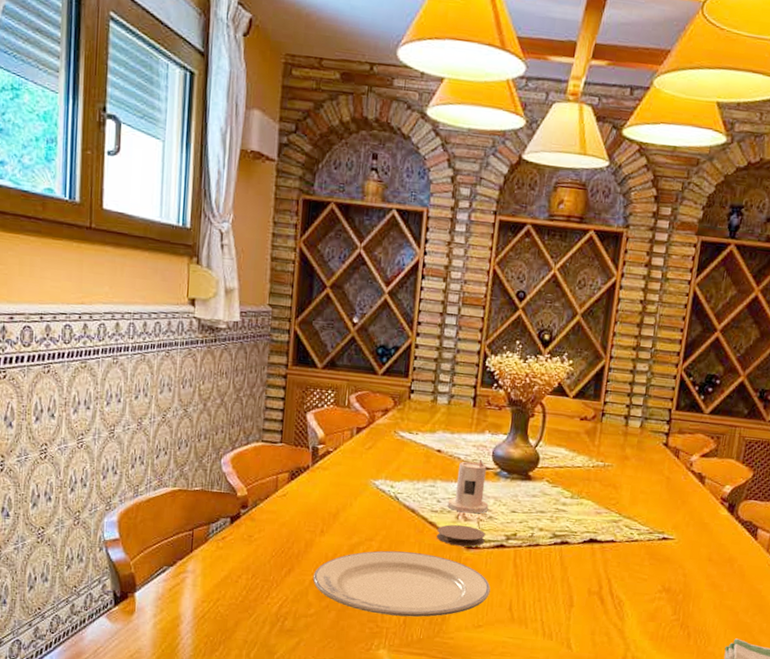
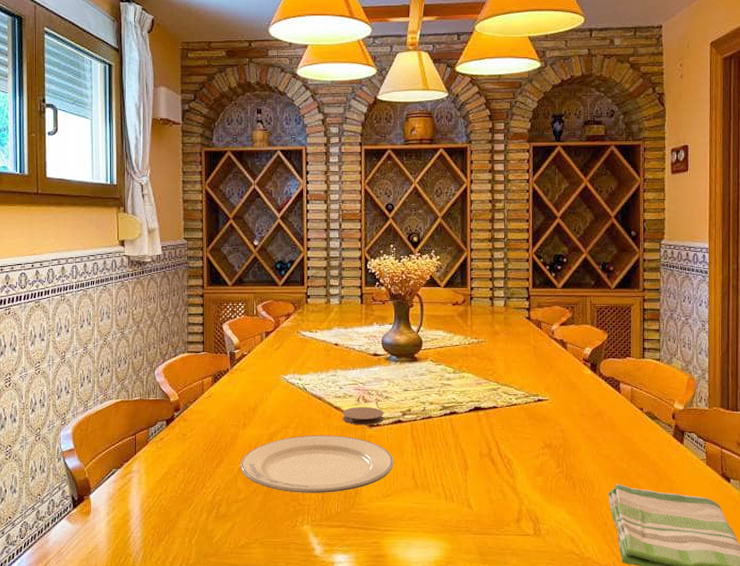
candle: present [447,459,489,514] -> none [349,347,384,395]

